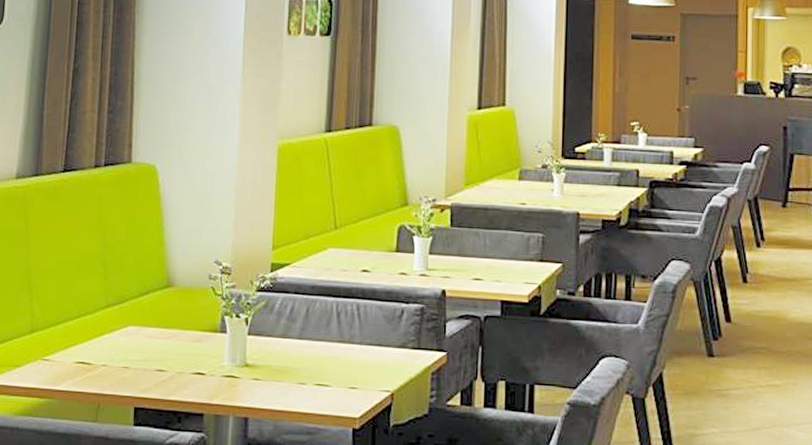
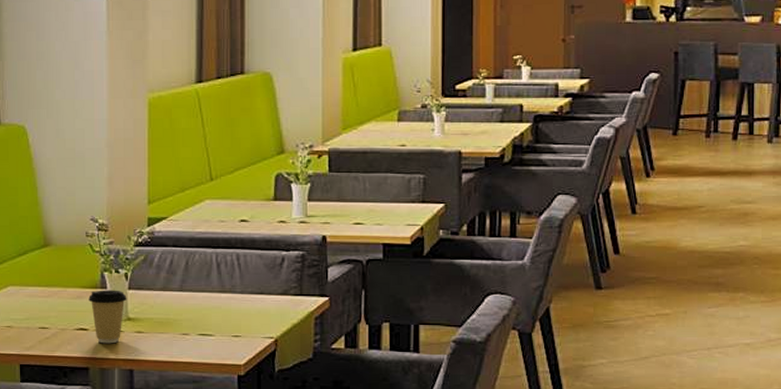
coffee cup: none [207,334,246,390] -> present [88,290,127,344]

